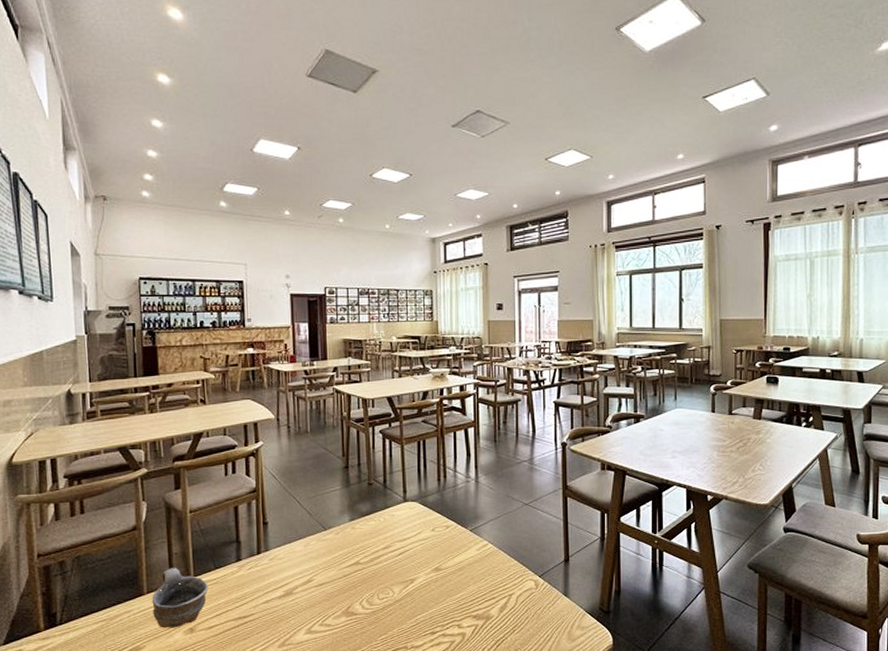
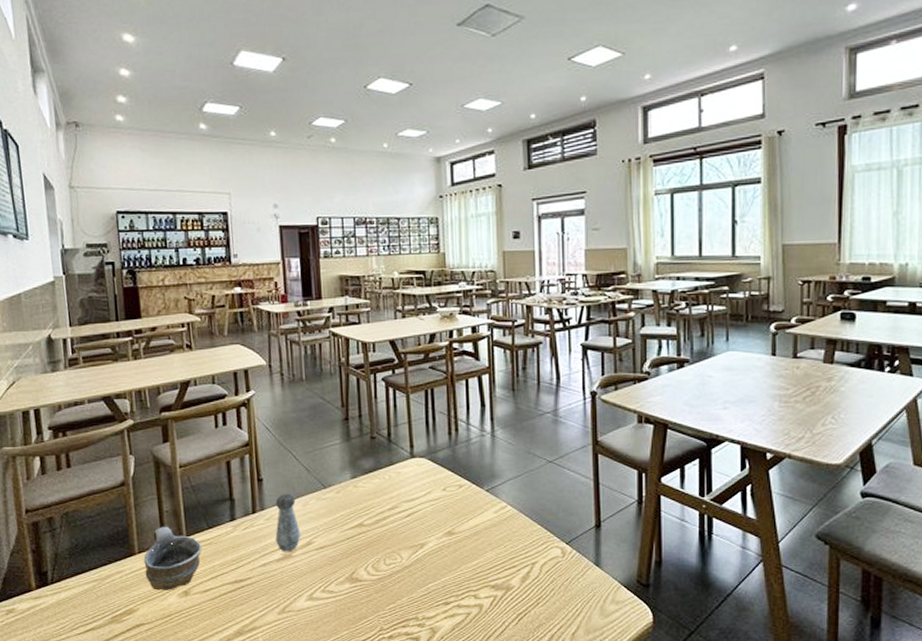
salt shaker: none [278,535,302,590] -> present [275,493,301,552]

